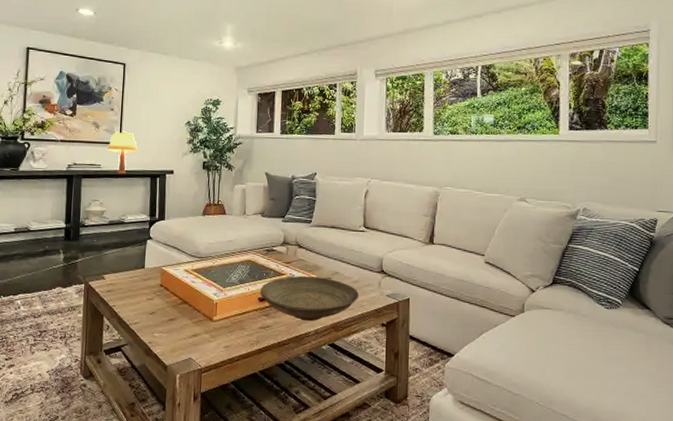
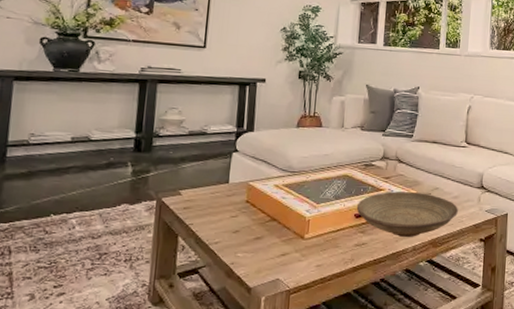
table lamp: present [107,132,137,175] -> none [189,34,225,82]

